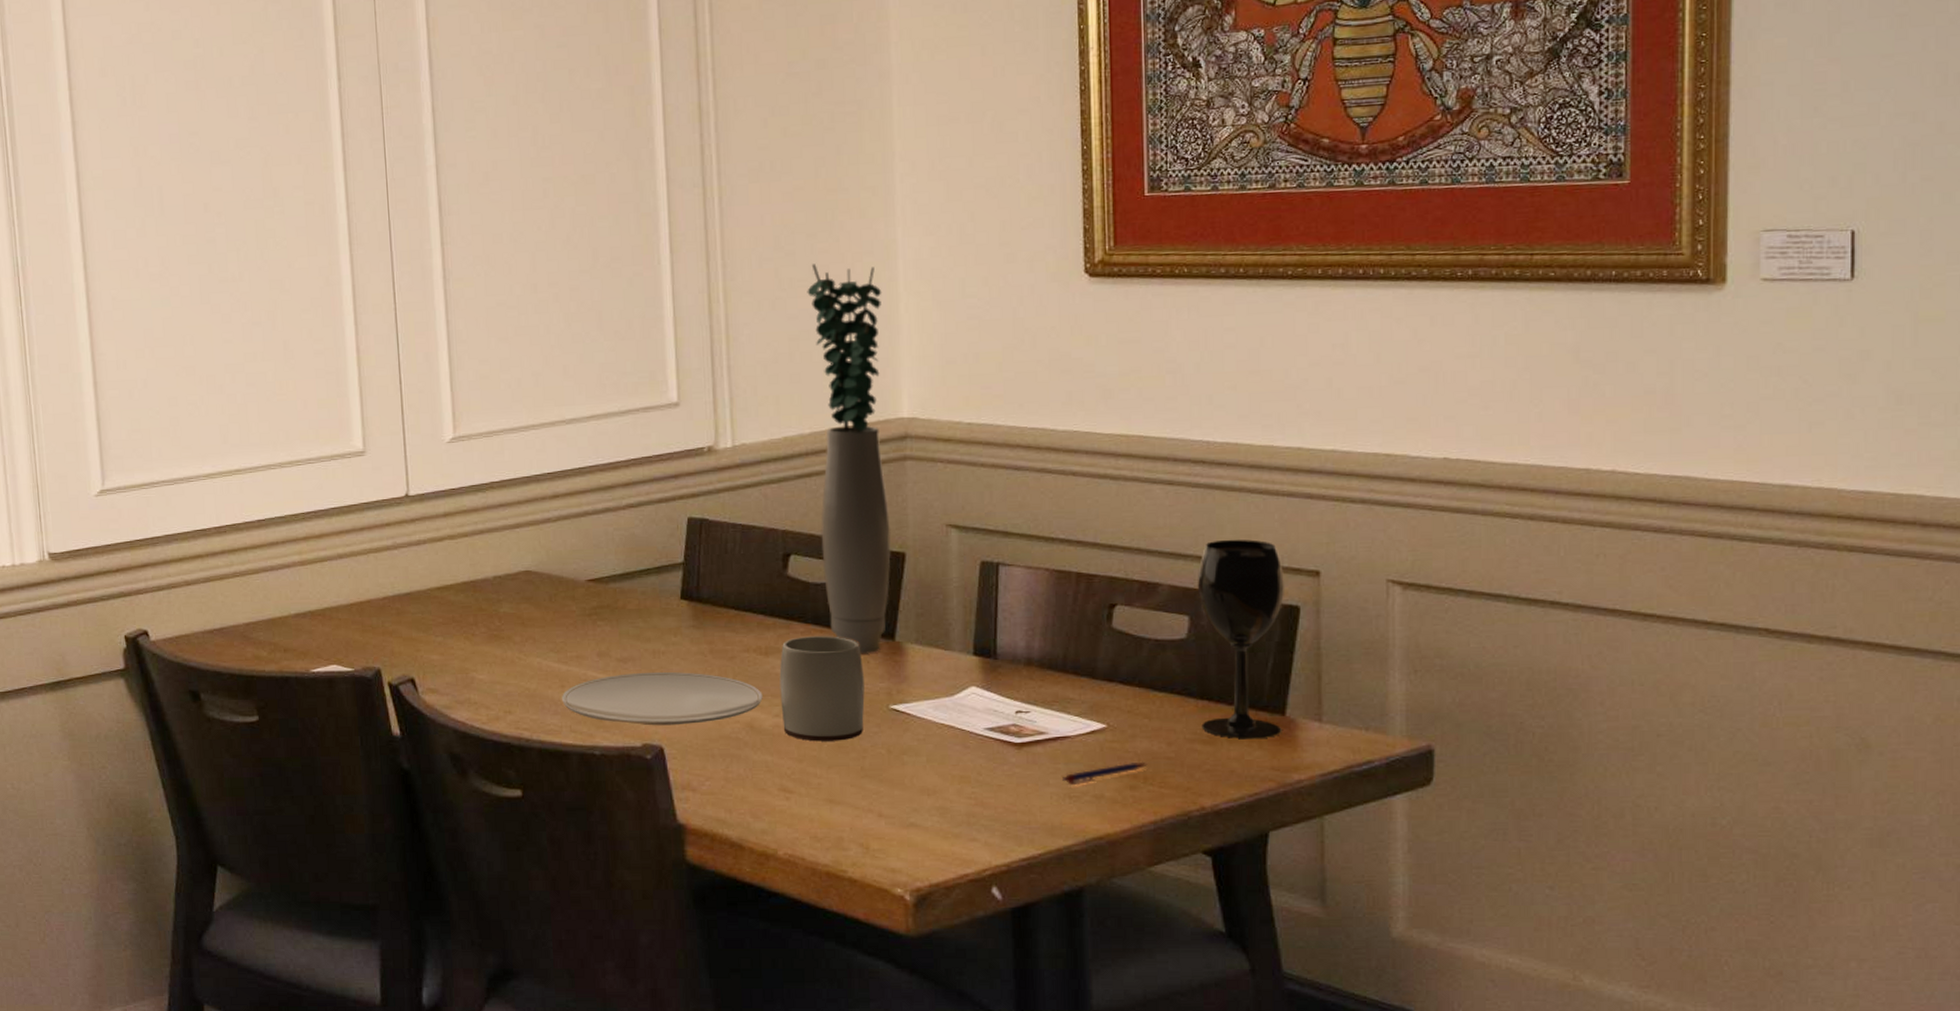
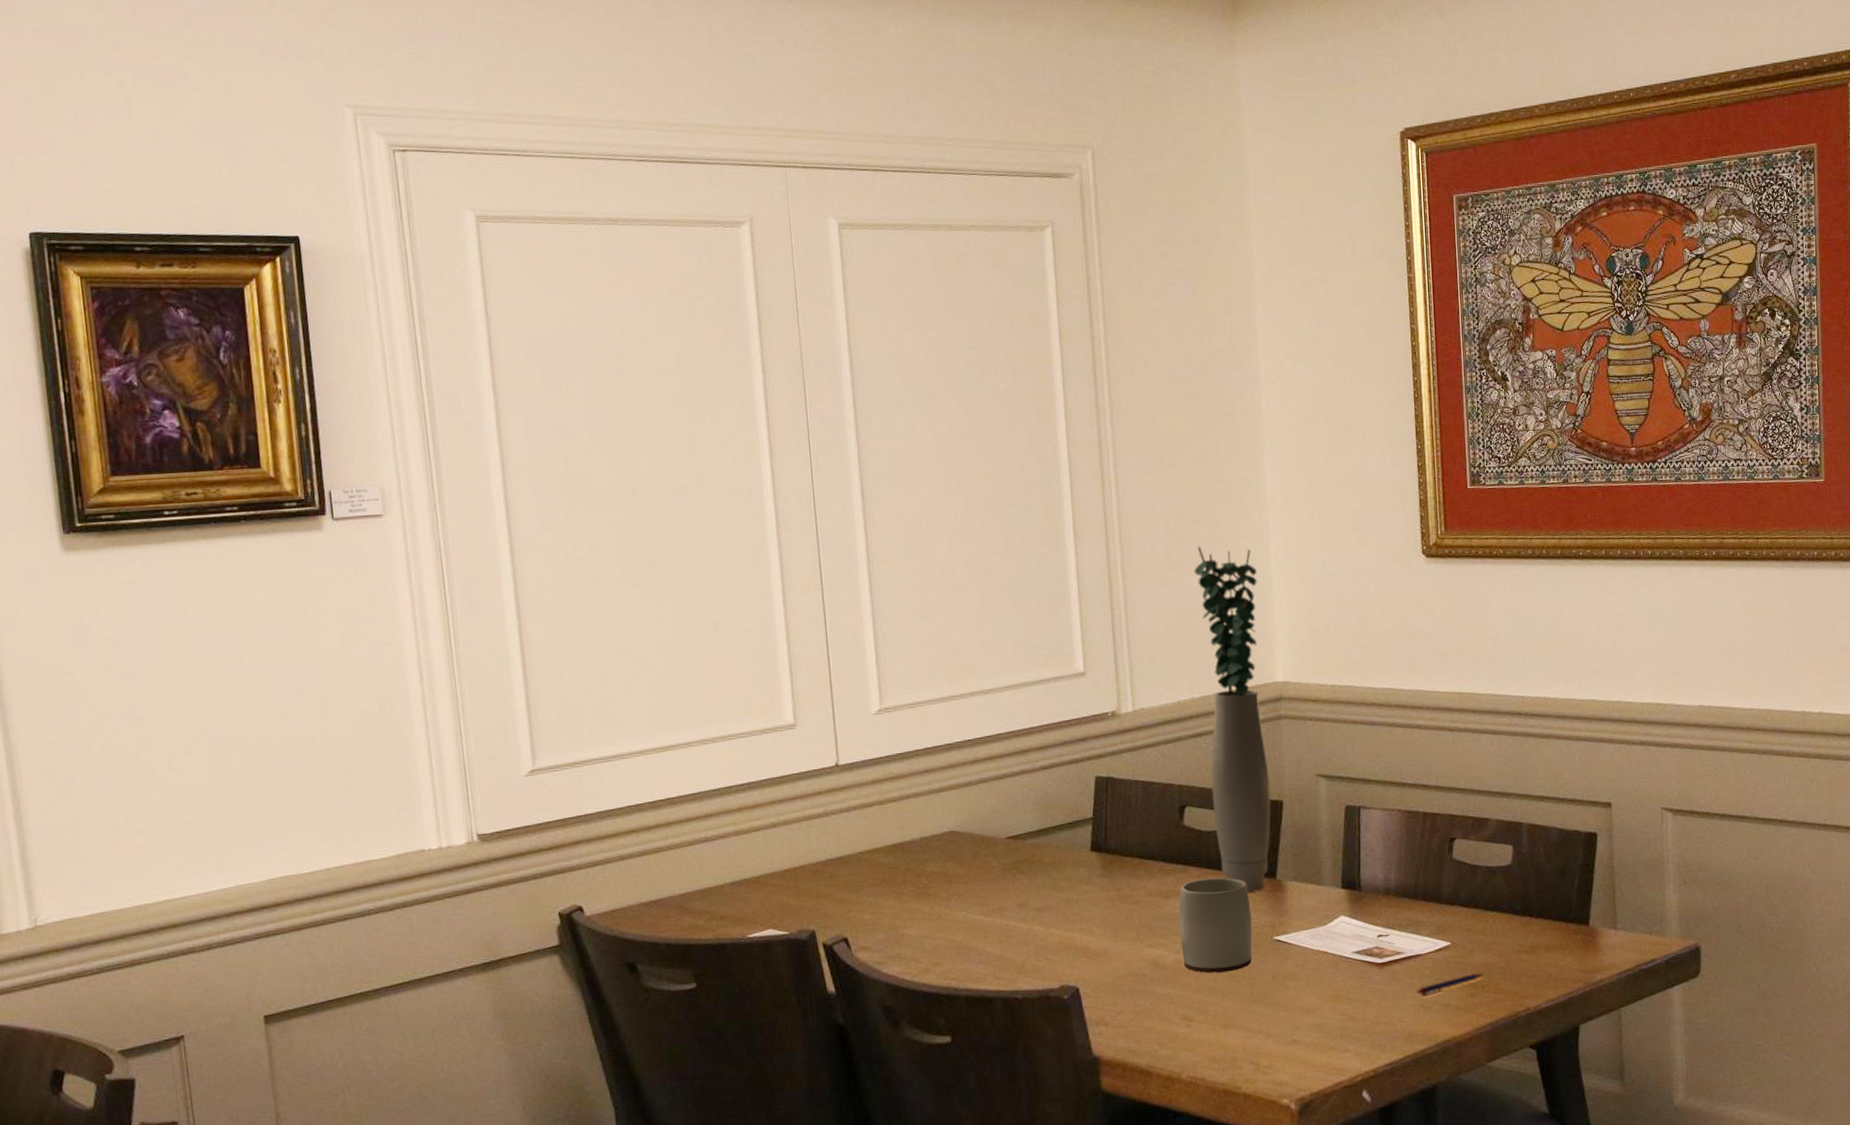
plate: present [561,671,763,726] -> none [985,917,1165,969]
wine glass: present [1197,539,1285,739] -> none [1518,778,1587,948]

